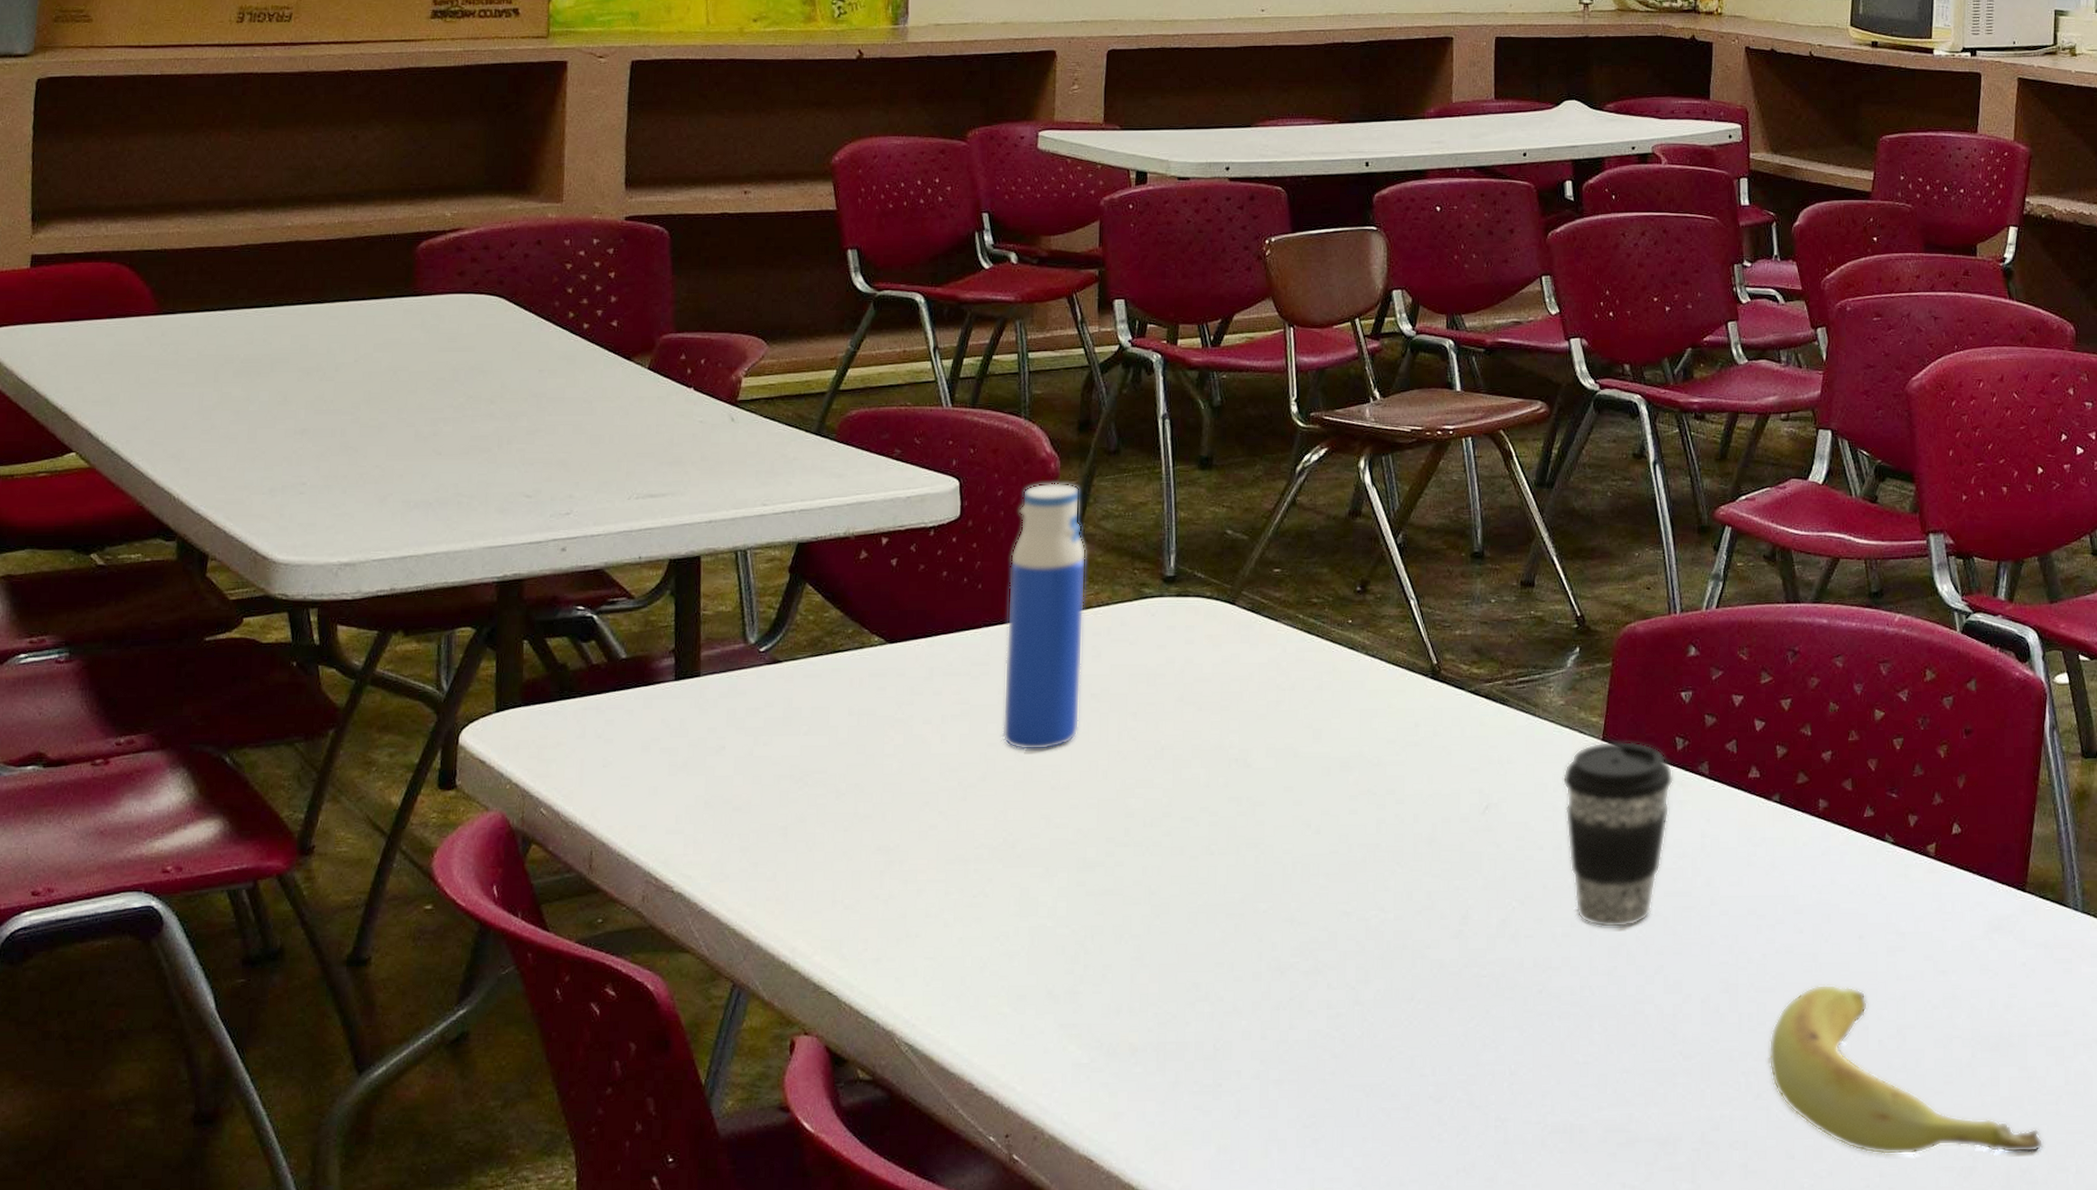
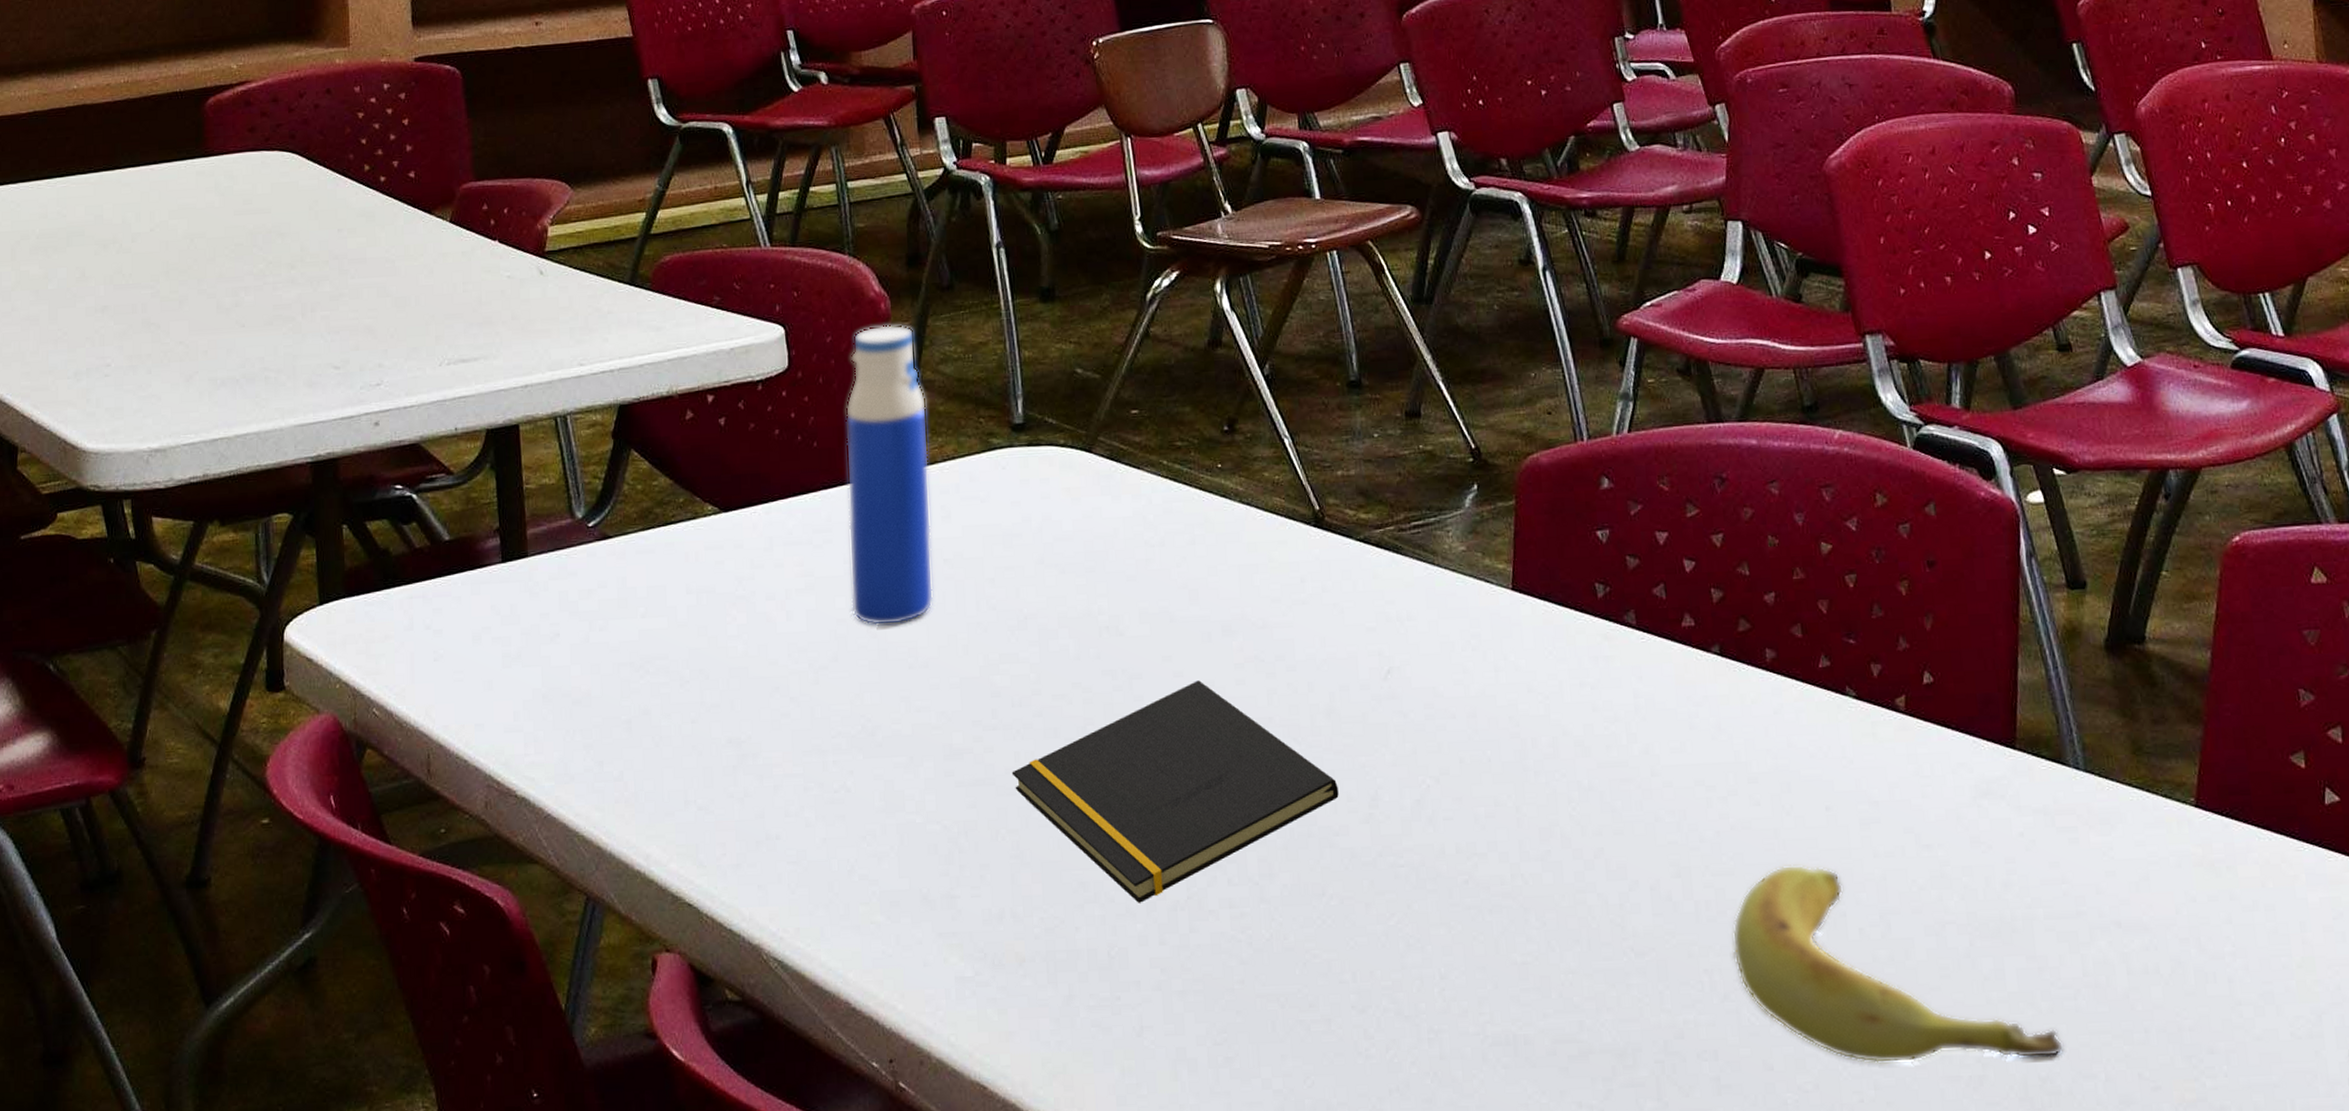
notepad: none [1138,809,1433,1002] -> present [1011,680,1339,903]
coffee cup: present [1562,741,1673,928] -> none [1470,589,1597,807]

